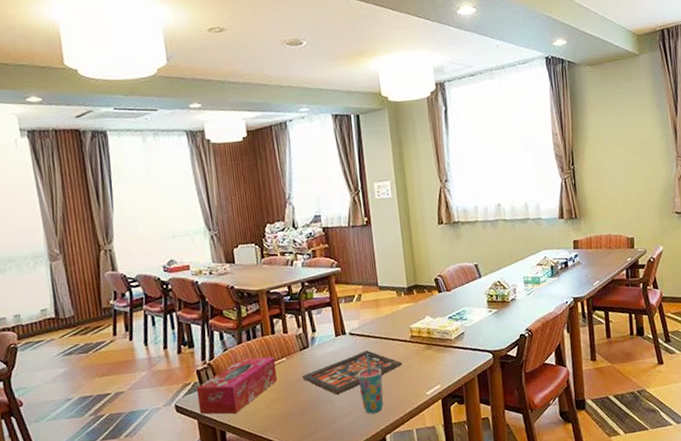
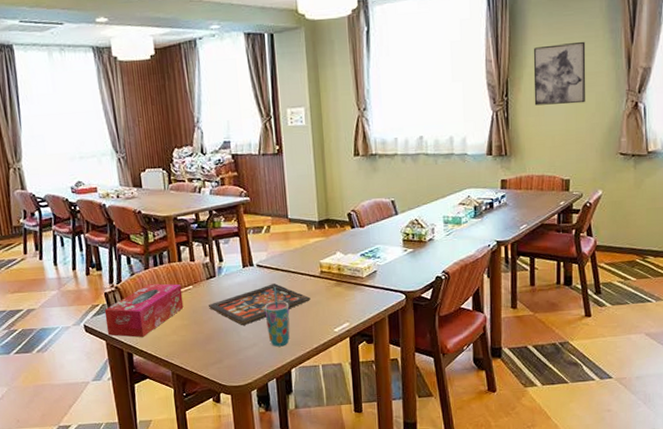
wall art: none [593,115,642,173] -> present [533,41,586,106]

